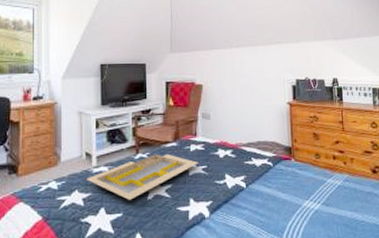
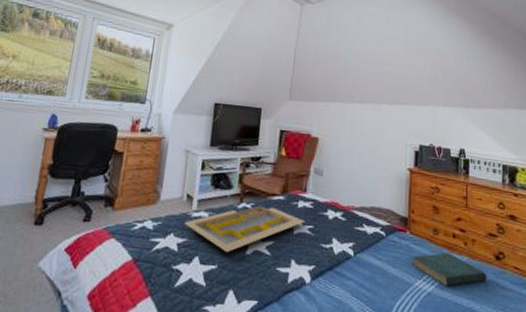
book: none [298,173,366,203] -> present [411,253,487,287]

